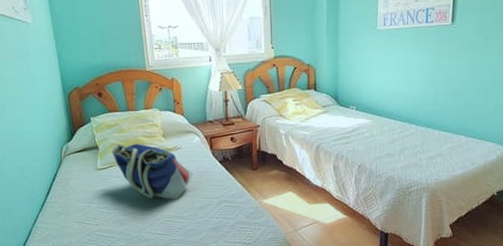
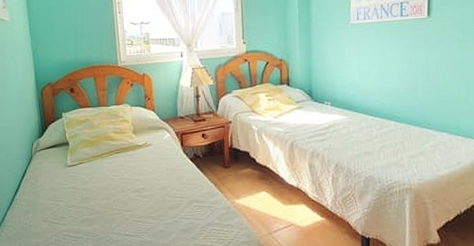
tote bag: present [111,143,193,199] -> none [82,140,163,198]

